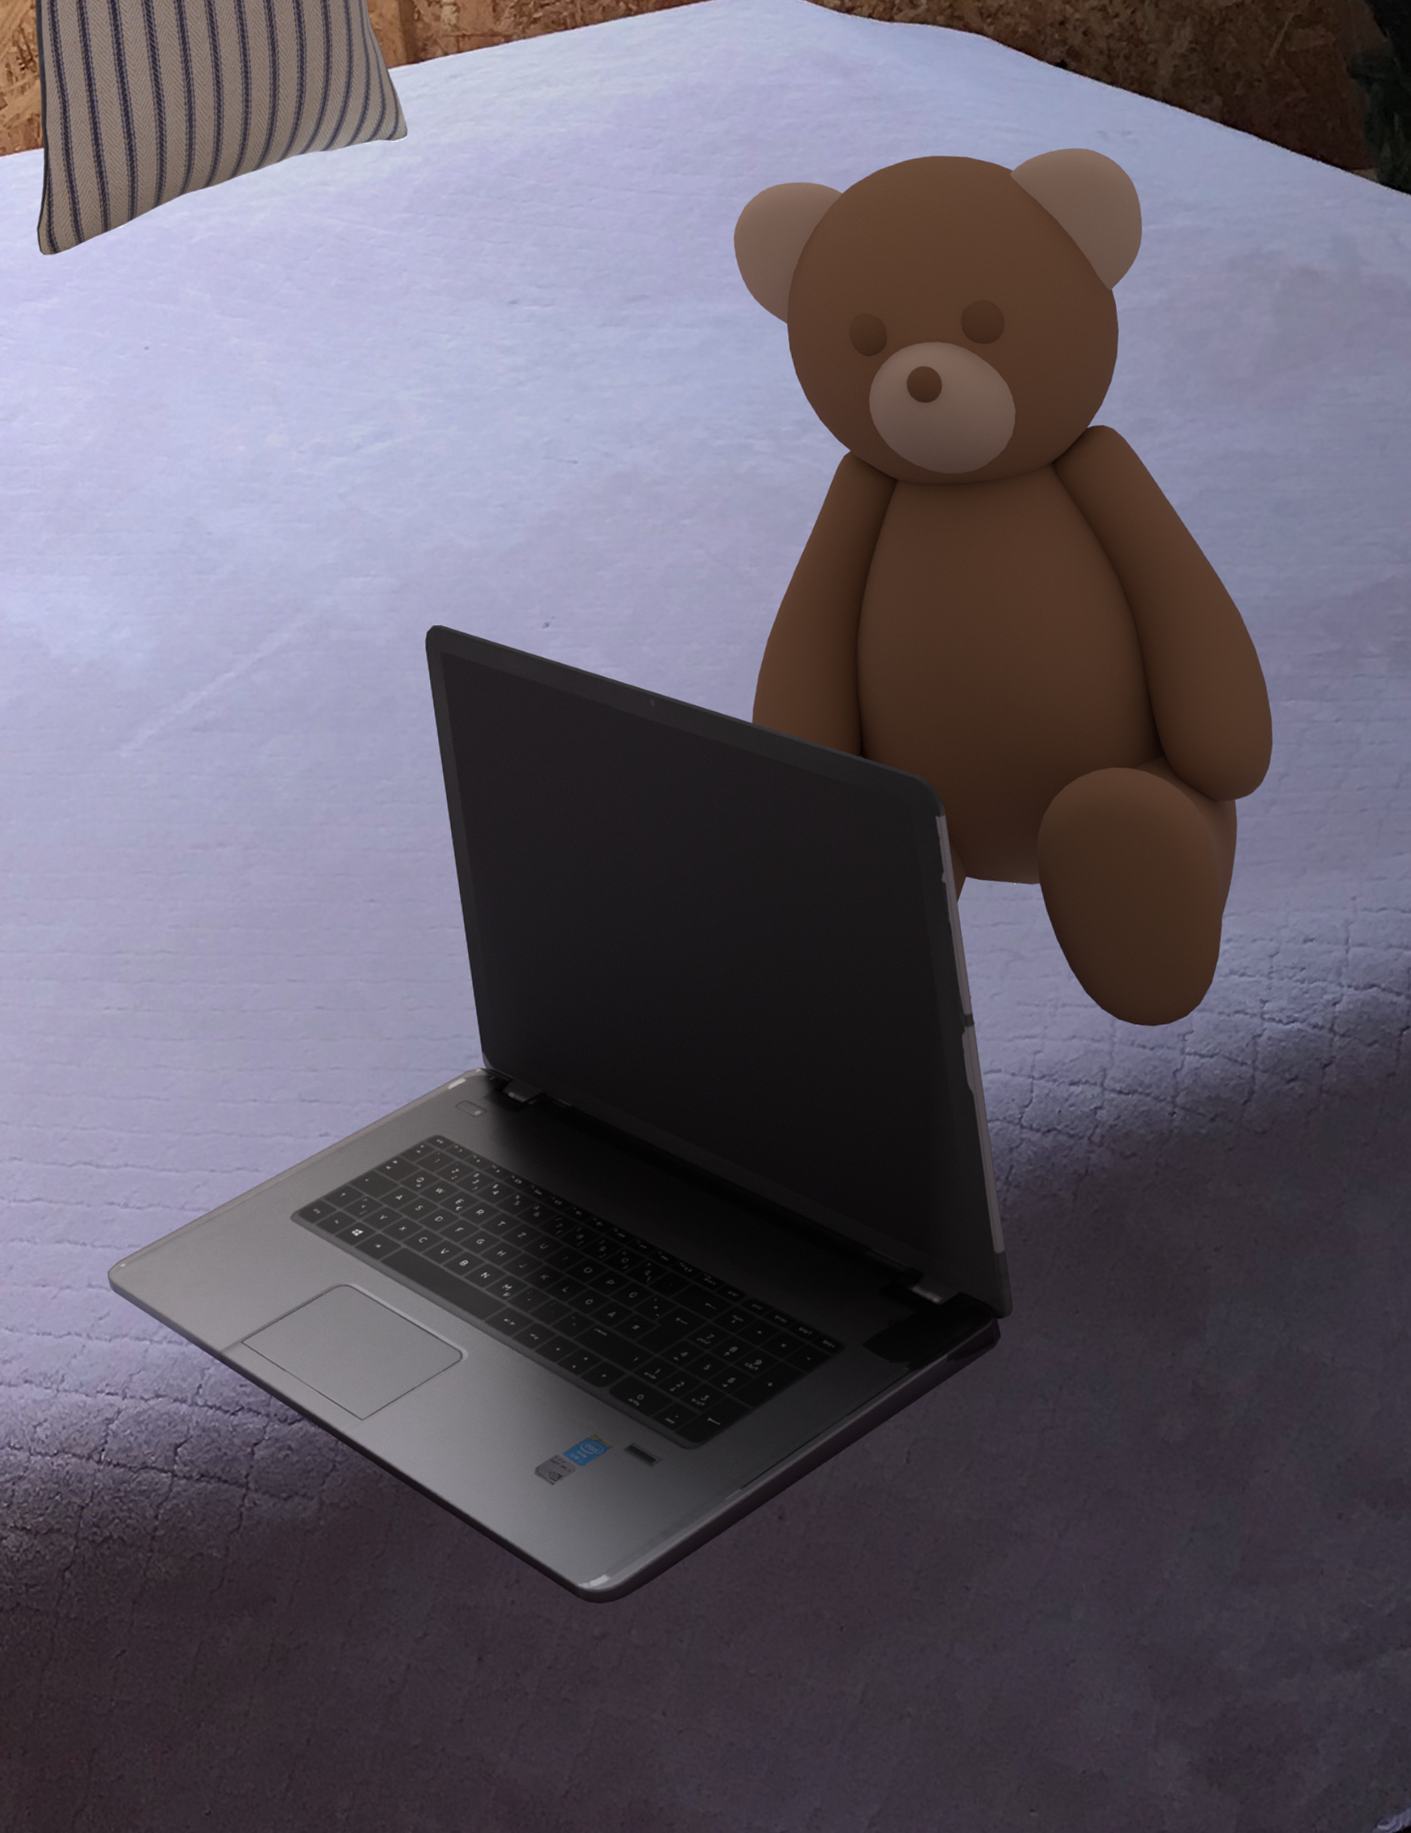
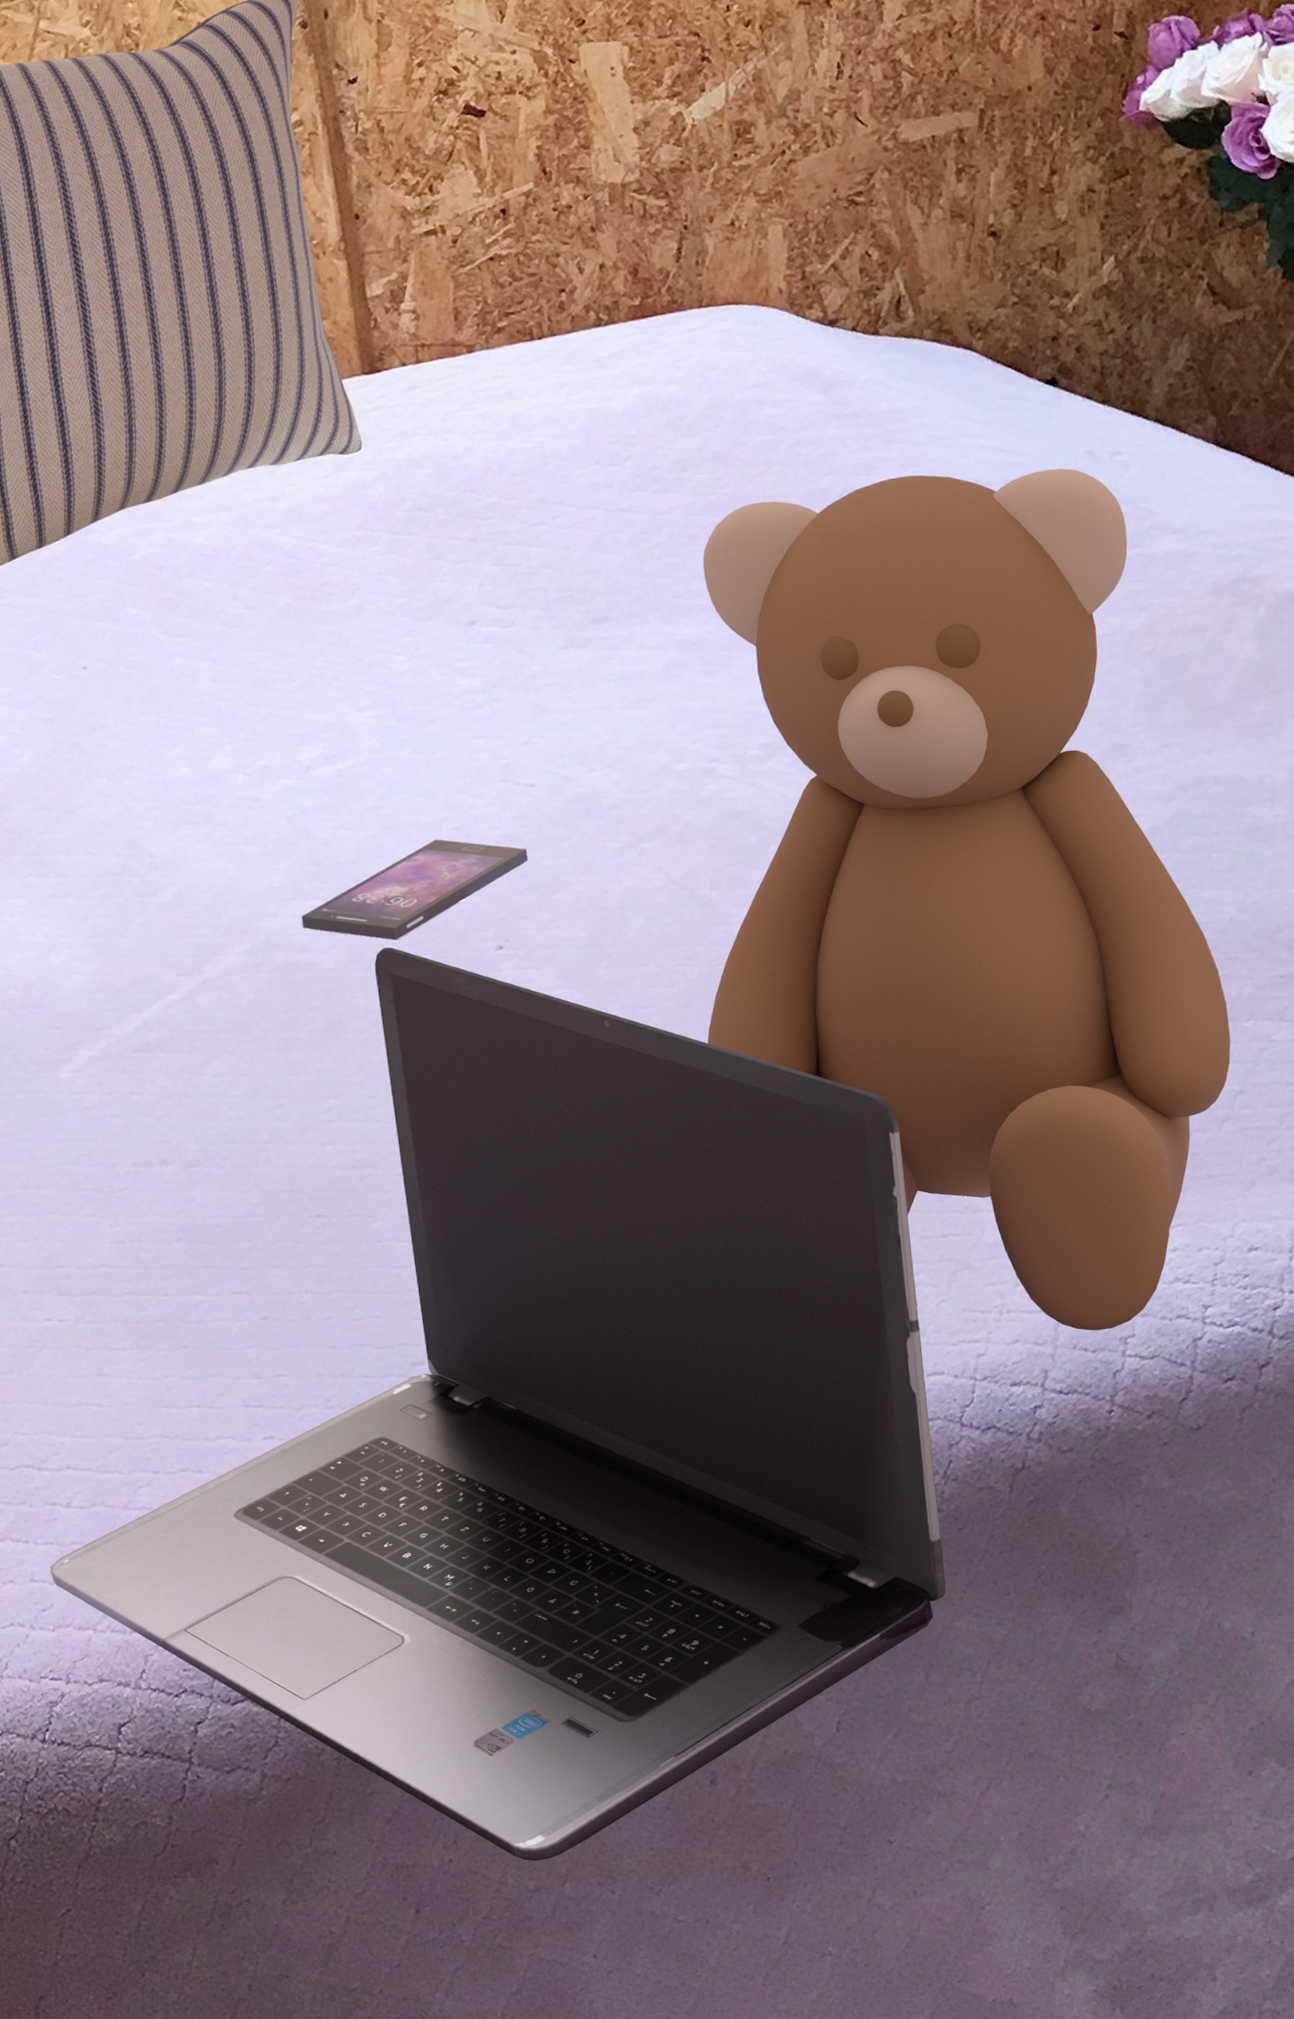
smartphone: none [353,516,573,618] -> present [301,839,529,941]

